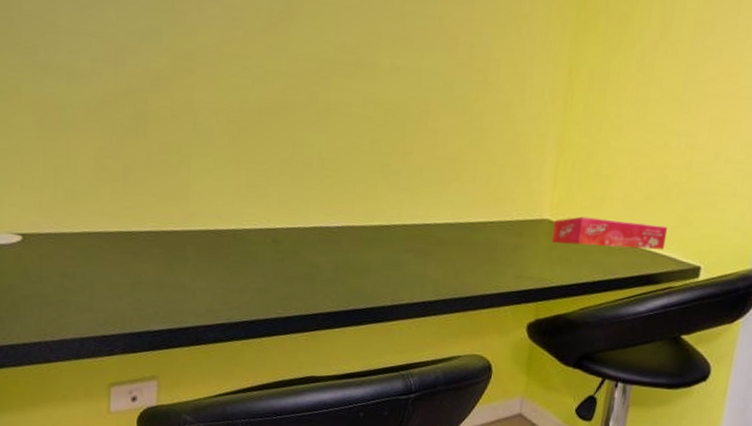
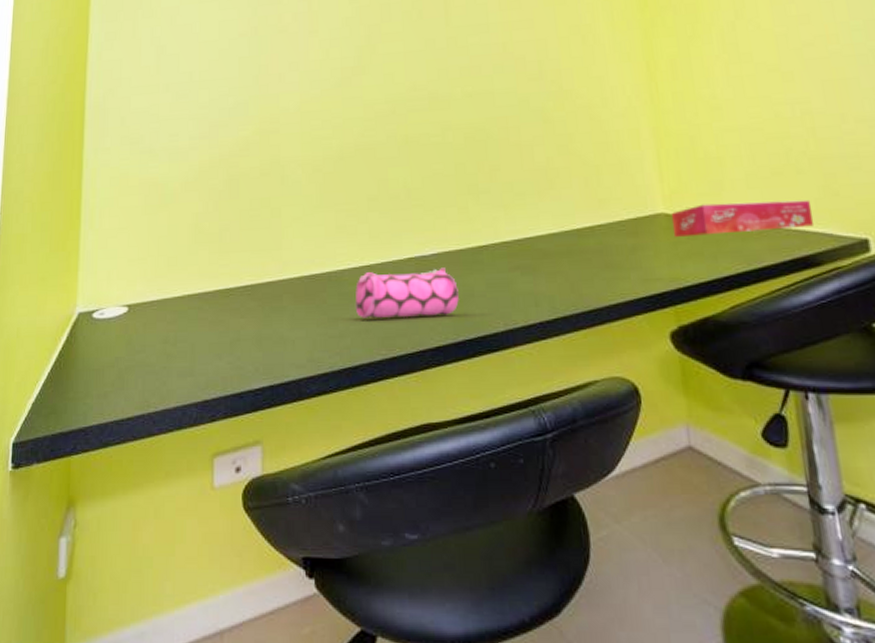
pencil case: none [257,235,356,285] -> present [355,267,459,319]

